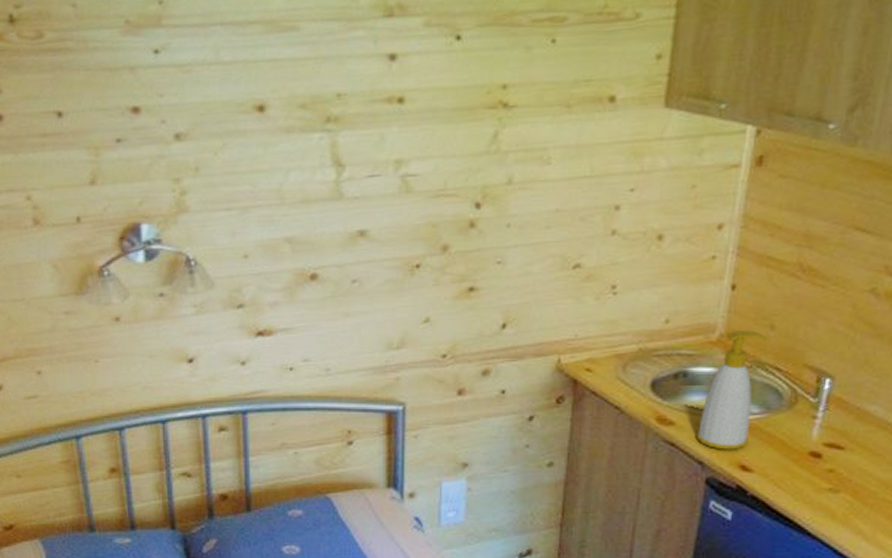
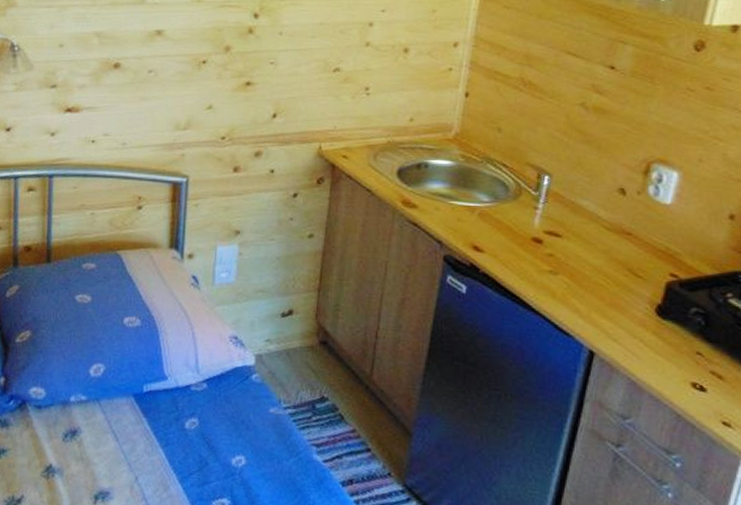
soap bottle: present [697,330,768,450] -> none [436,131,496,233]

